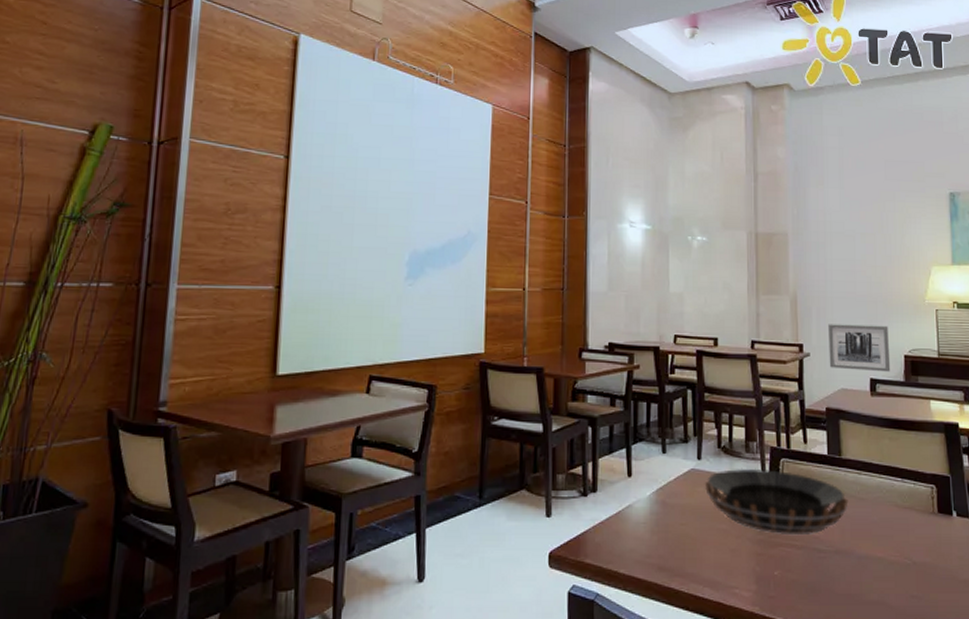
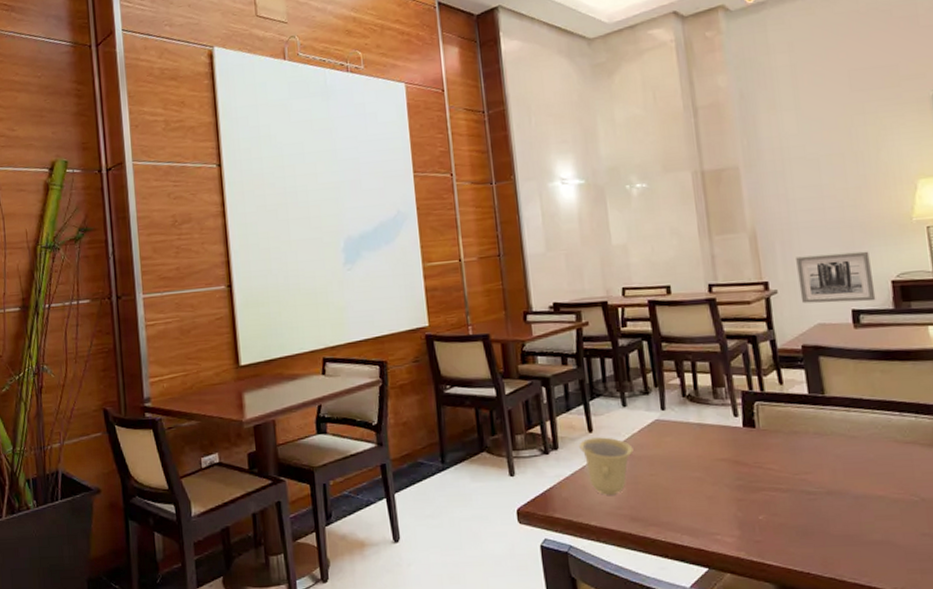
cup: none [617,482,668,542] -> present [579,437,634,495]
decorative bowl: present [705,468,849,536] -> none [672,414,838,480]

